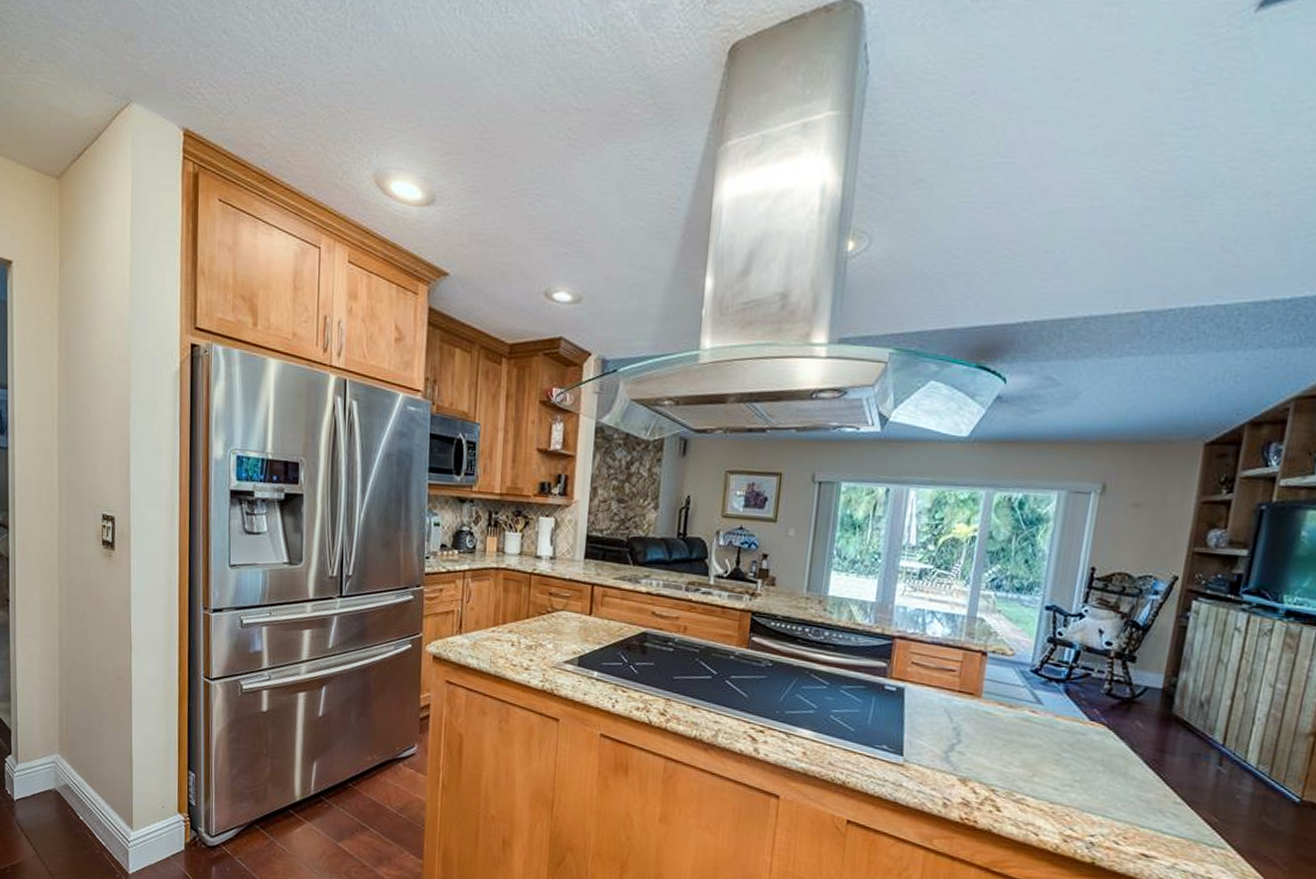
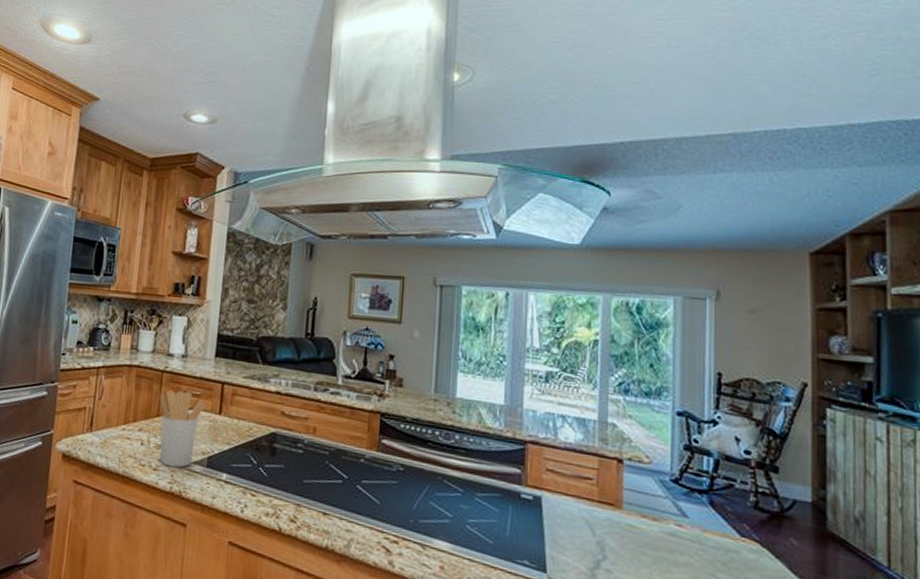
utensil holder: none [528,591,575,667] -> present [159,389,206,468]

